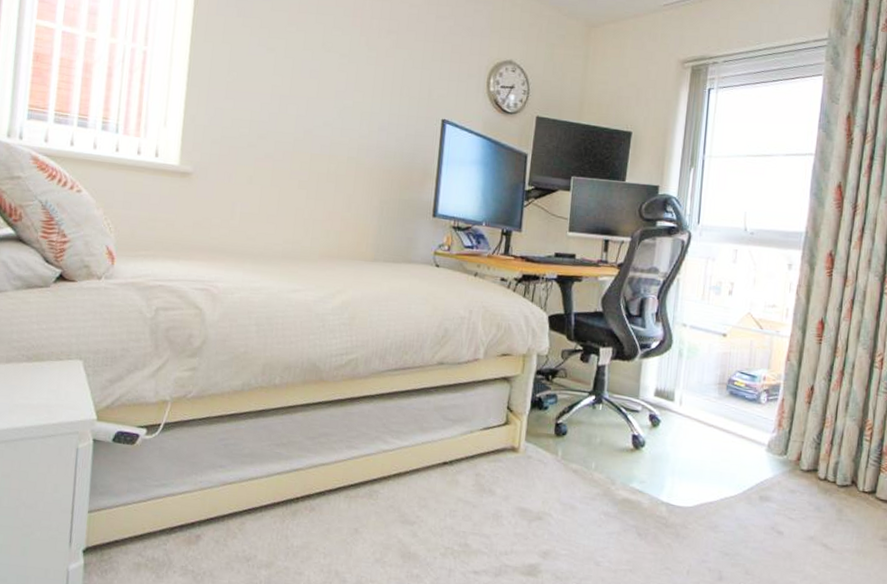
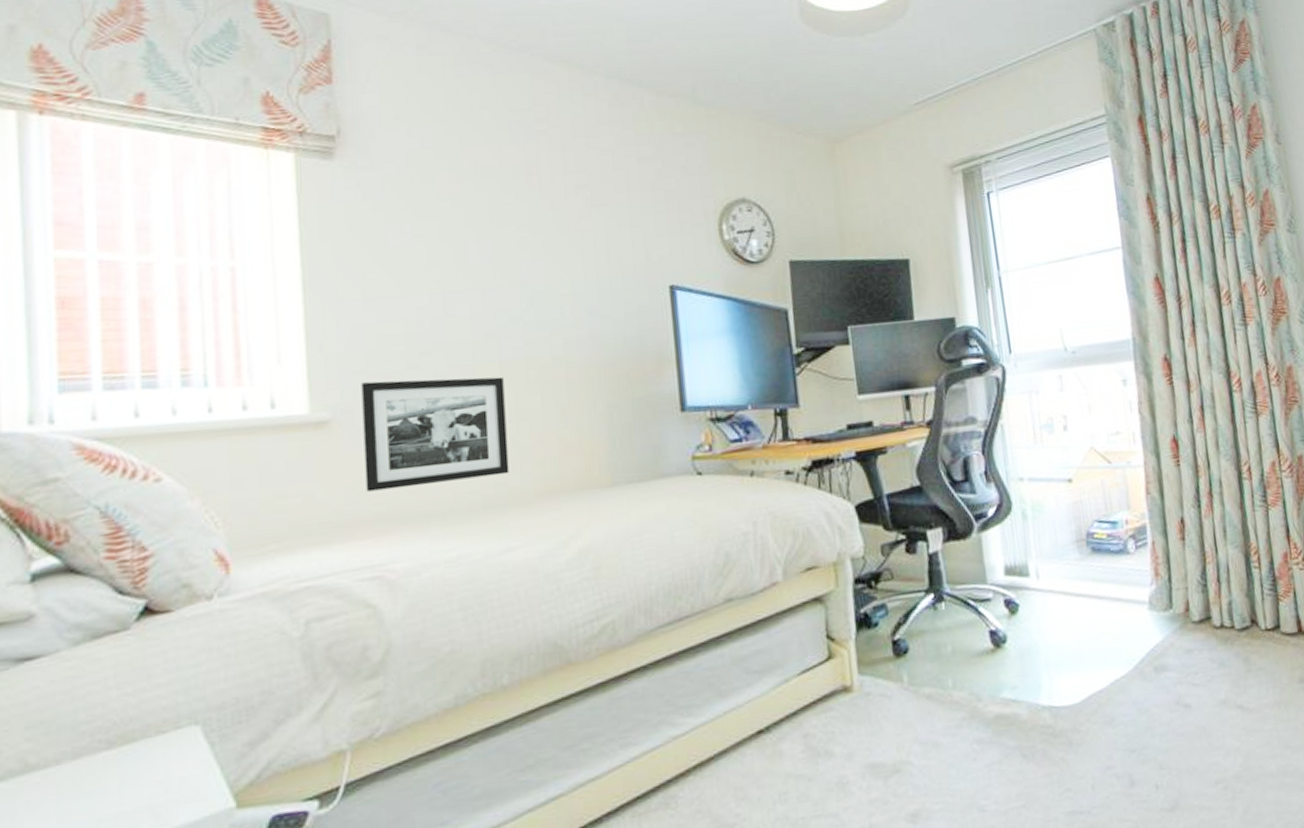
picture frame: none [207,150,312,236] -> present [361,376,509,492]

